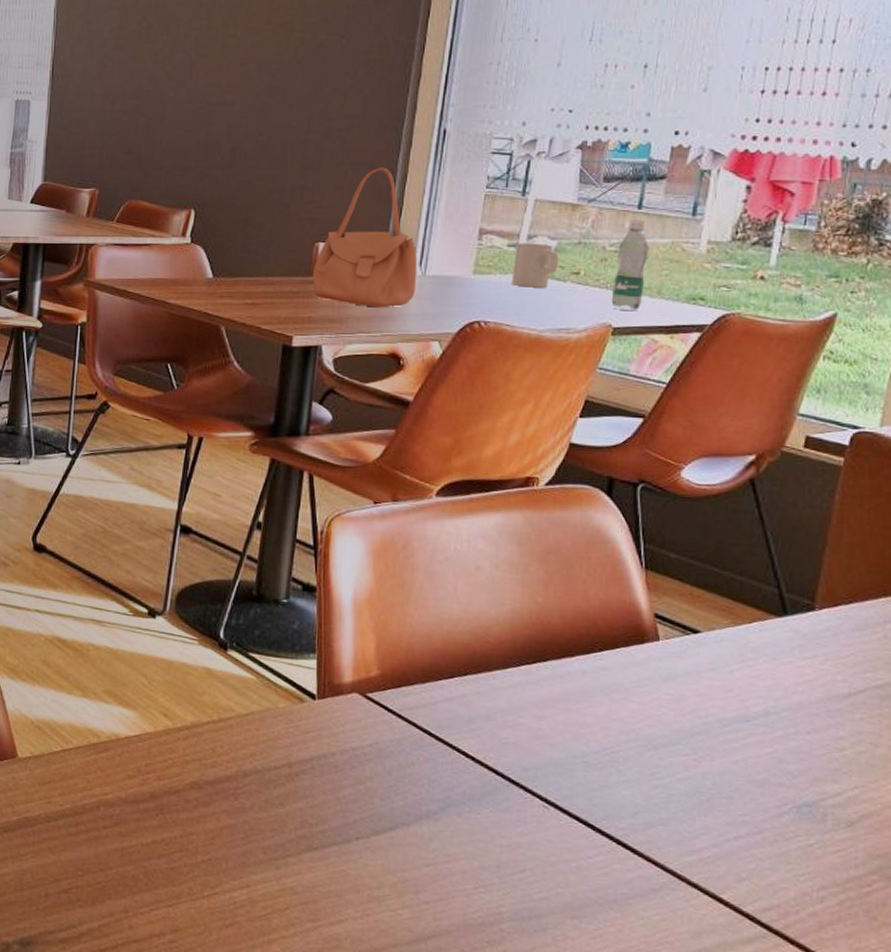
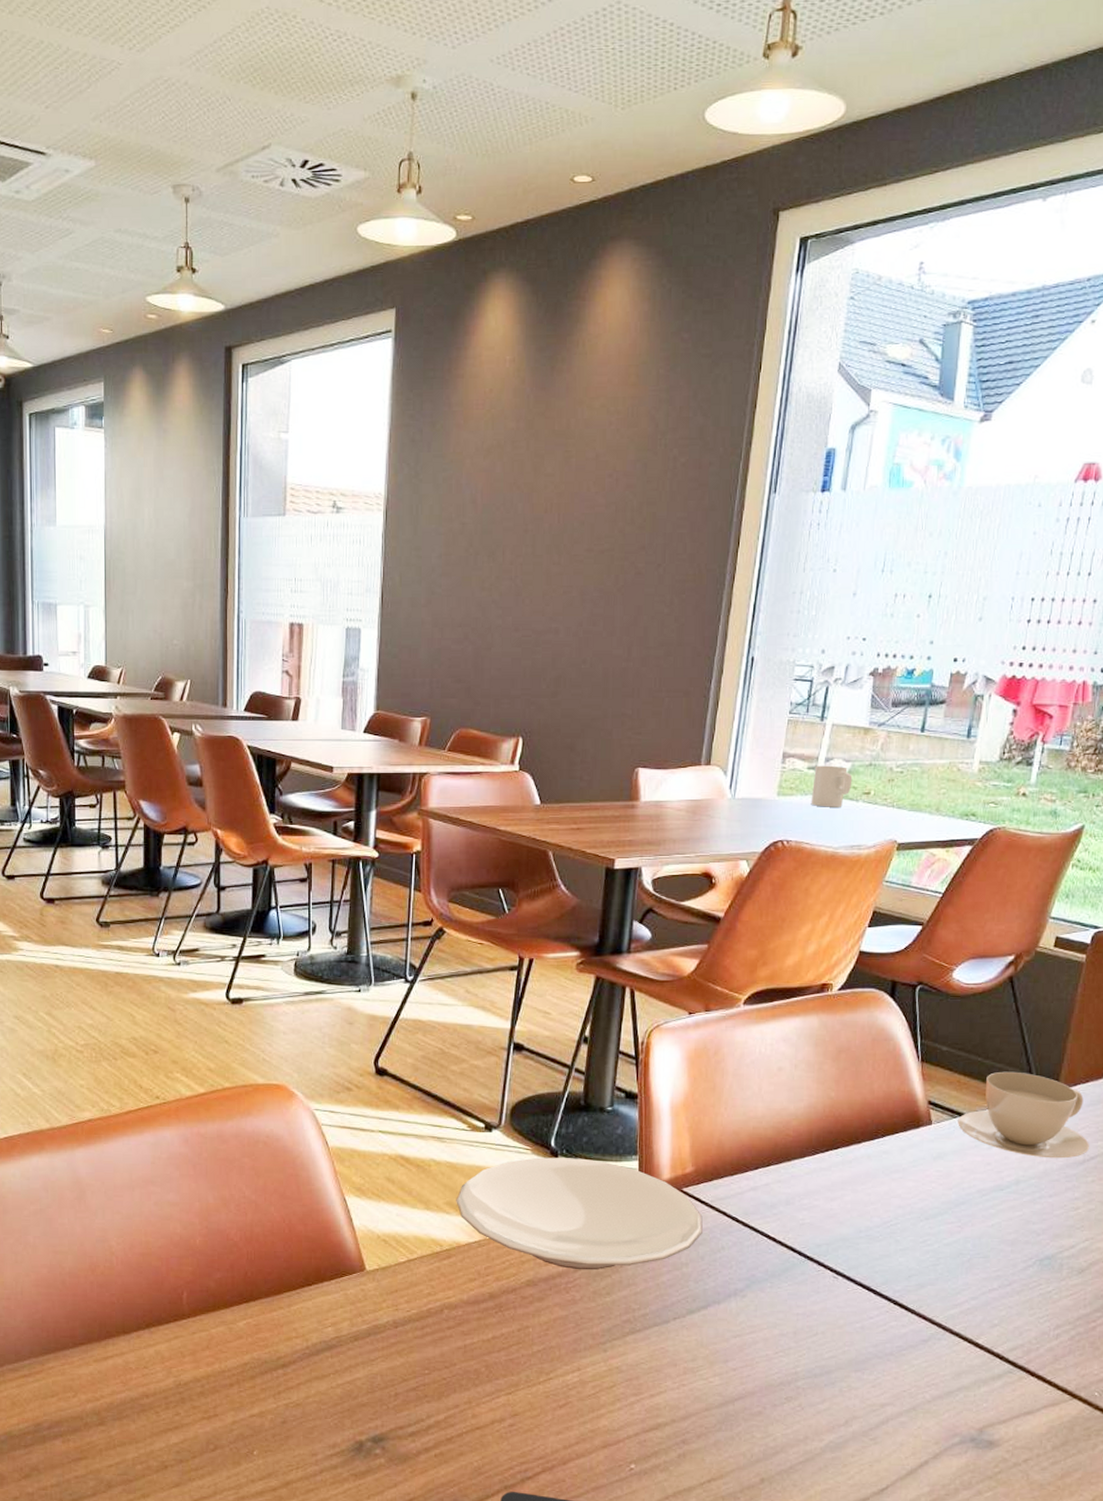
saucer: none [115,648,390,777] -> present [456,1157,703,1270]
handbag: present [312,167,418,307] -> none [632,694,728,829]
bottle: present [611,220,649,312] -> none [896,742,930,828]
teacup: none [691,585,857,690] -> present [957,1071,1090,1159]

